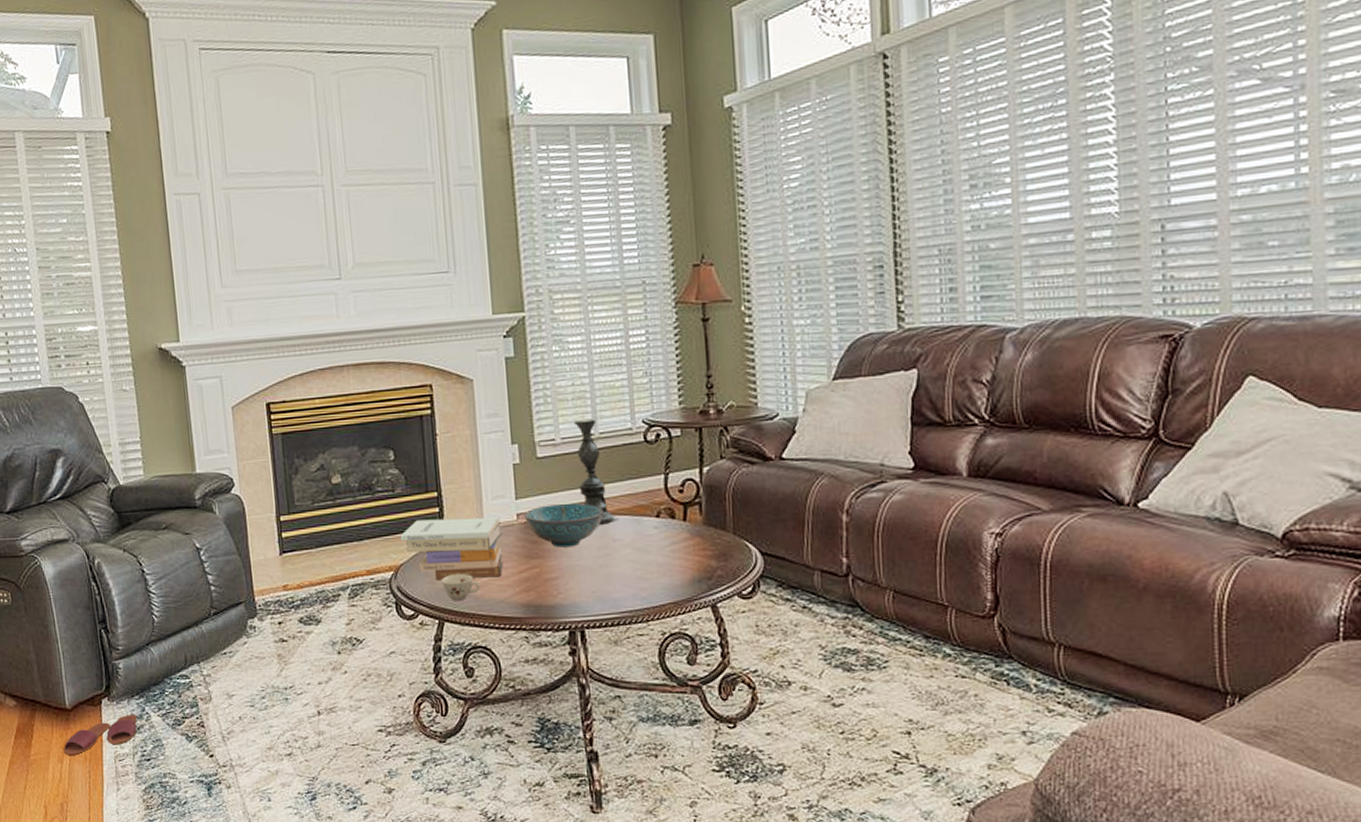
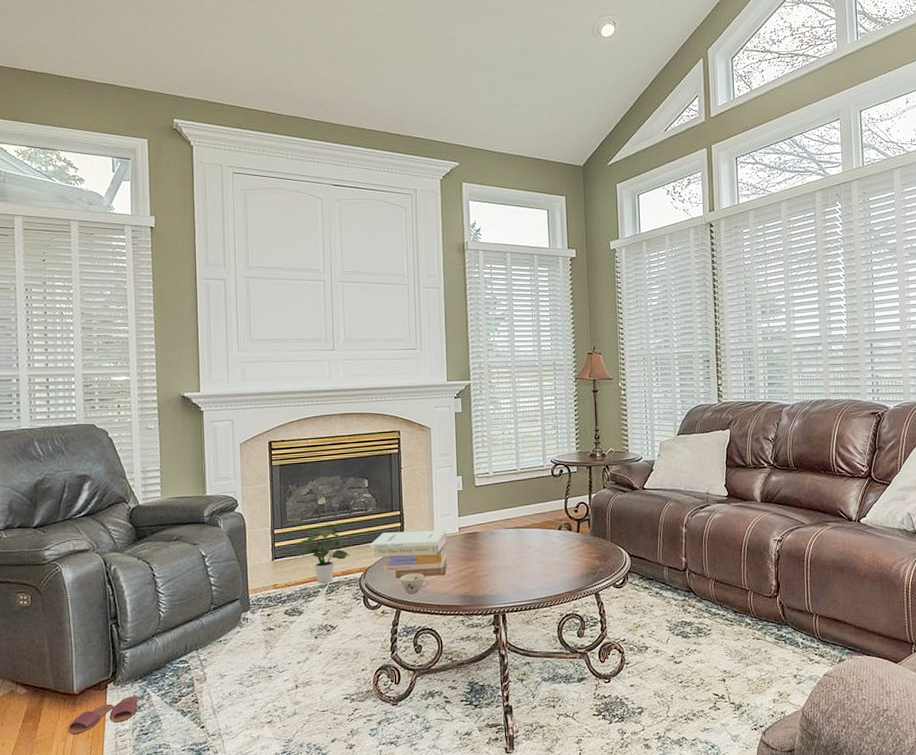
potted plant: none [308,508,378,584] -> present [296,523,352,583]
decorative bowl: present [524,502,605,548] -> none [464,519,523,553]
candlestick: present [573,420,618,524] -> none [502,459,532,535]

